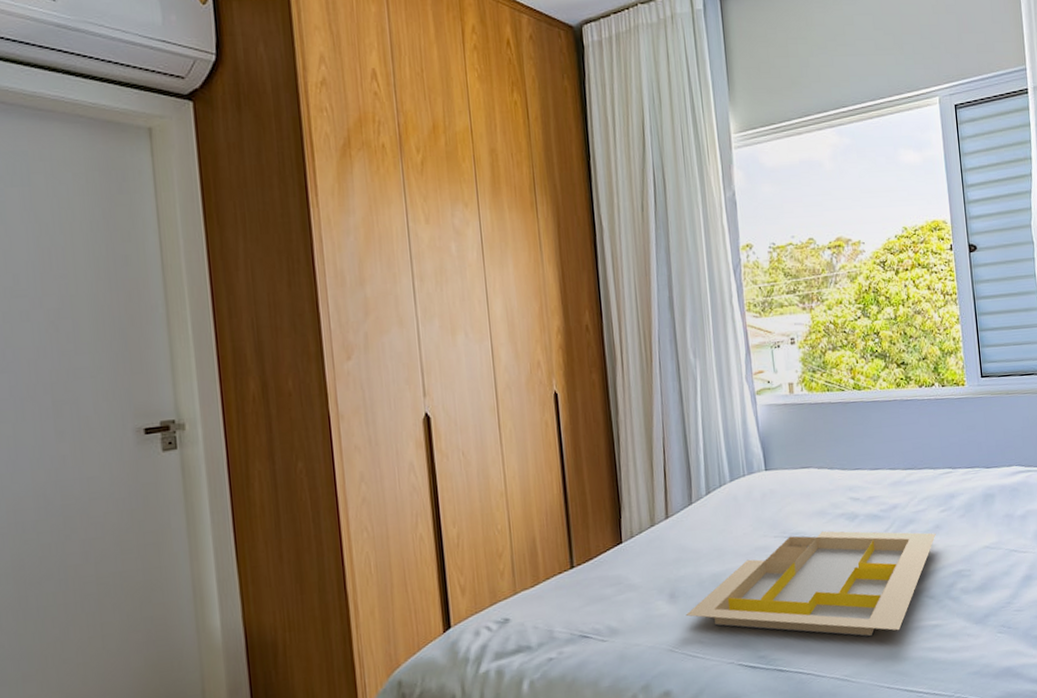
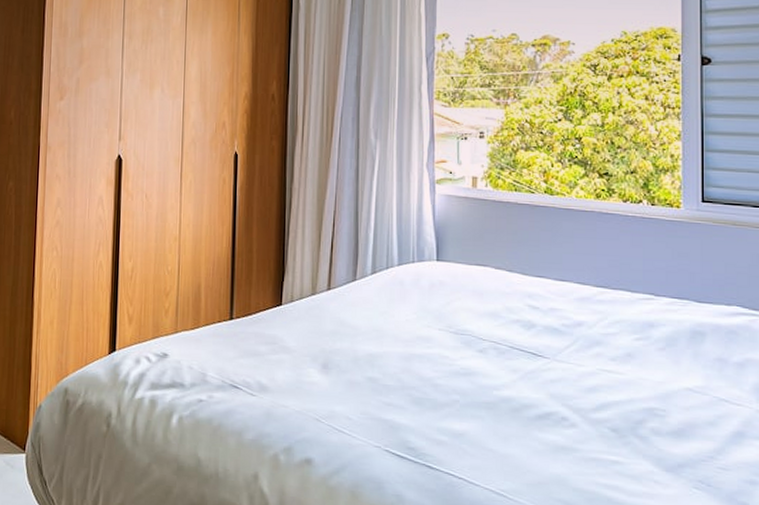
serving tray: present [685,531,936,637] -> none [336,332,626,457]

